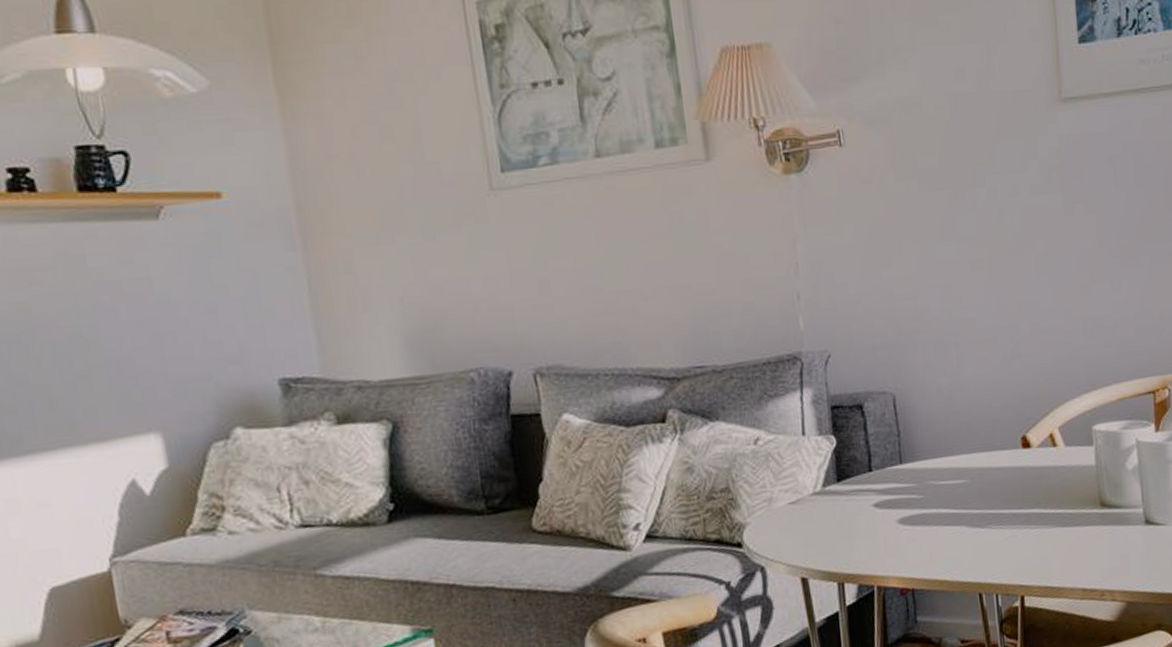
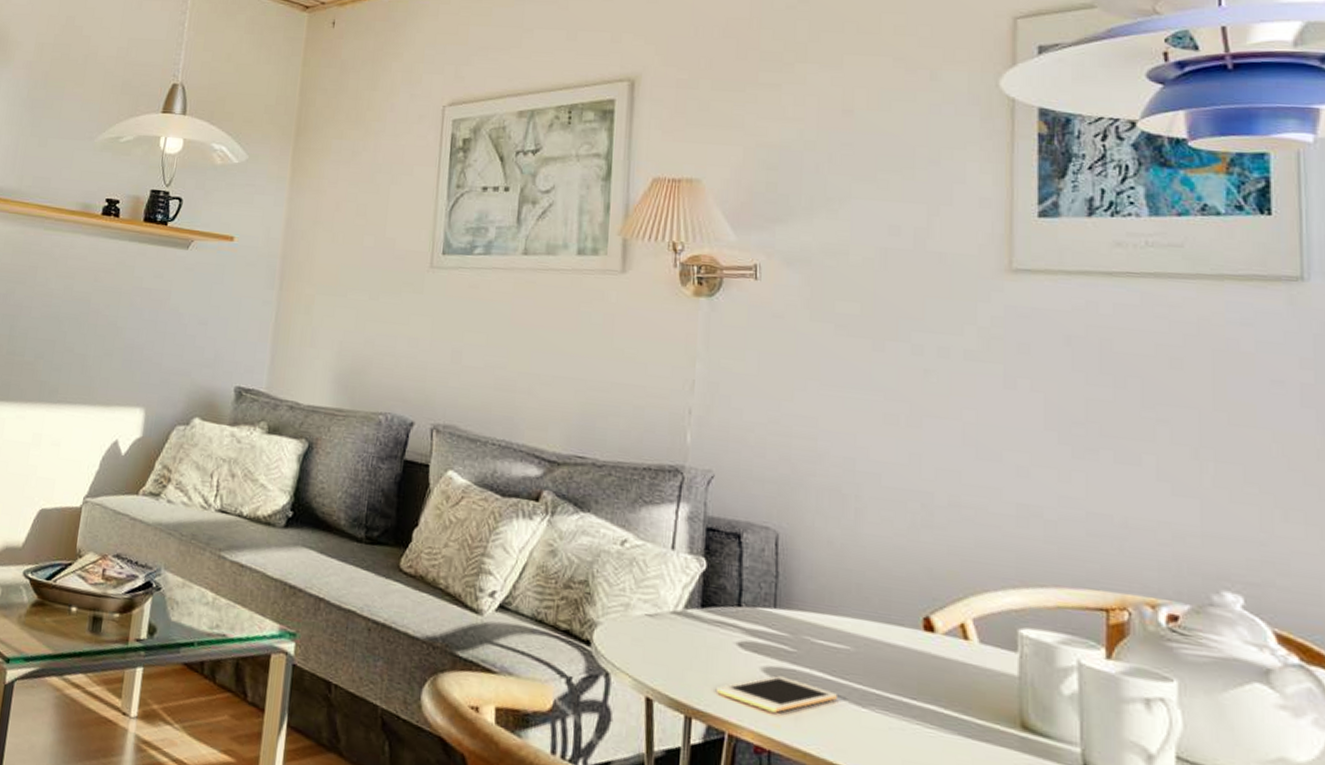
cell phone: none [862,522,961,556] -> present [717,676,837,713]

